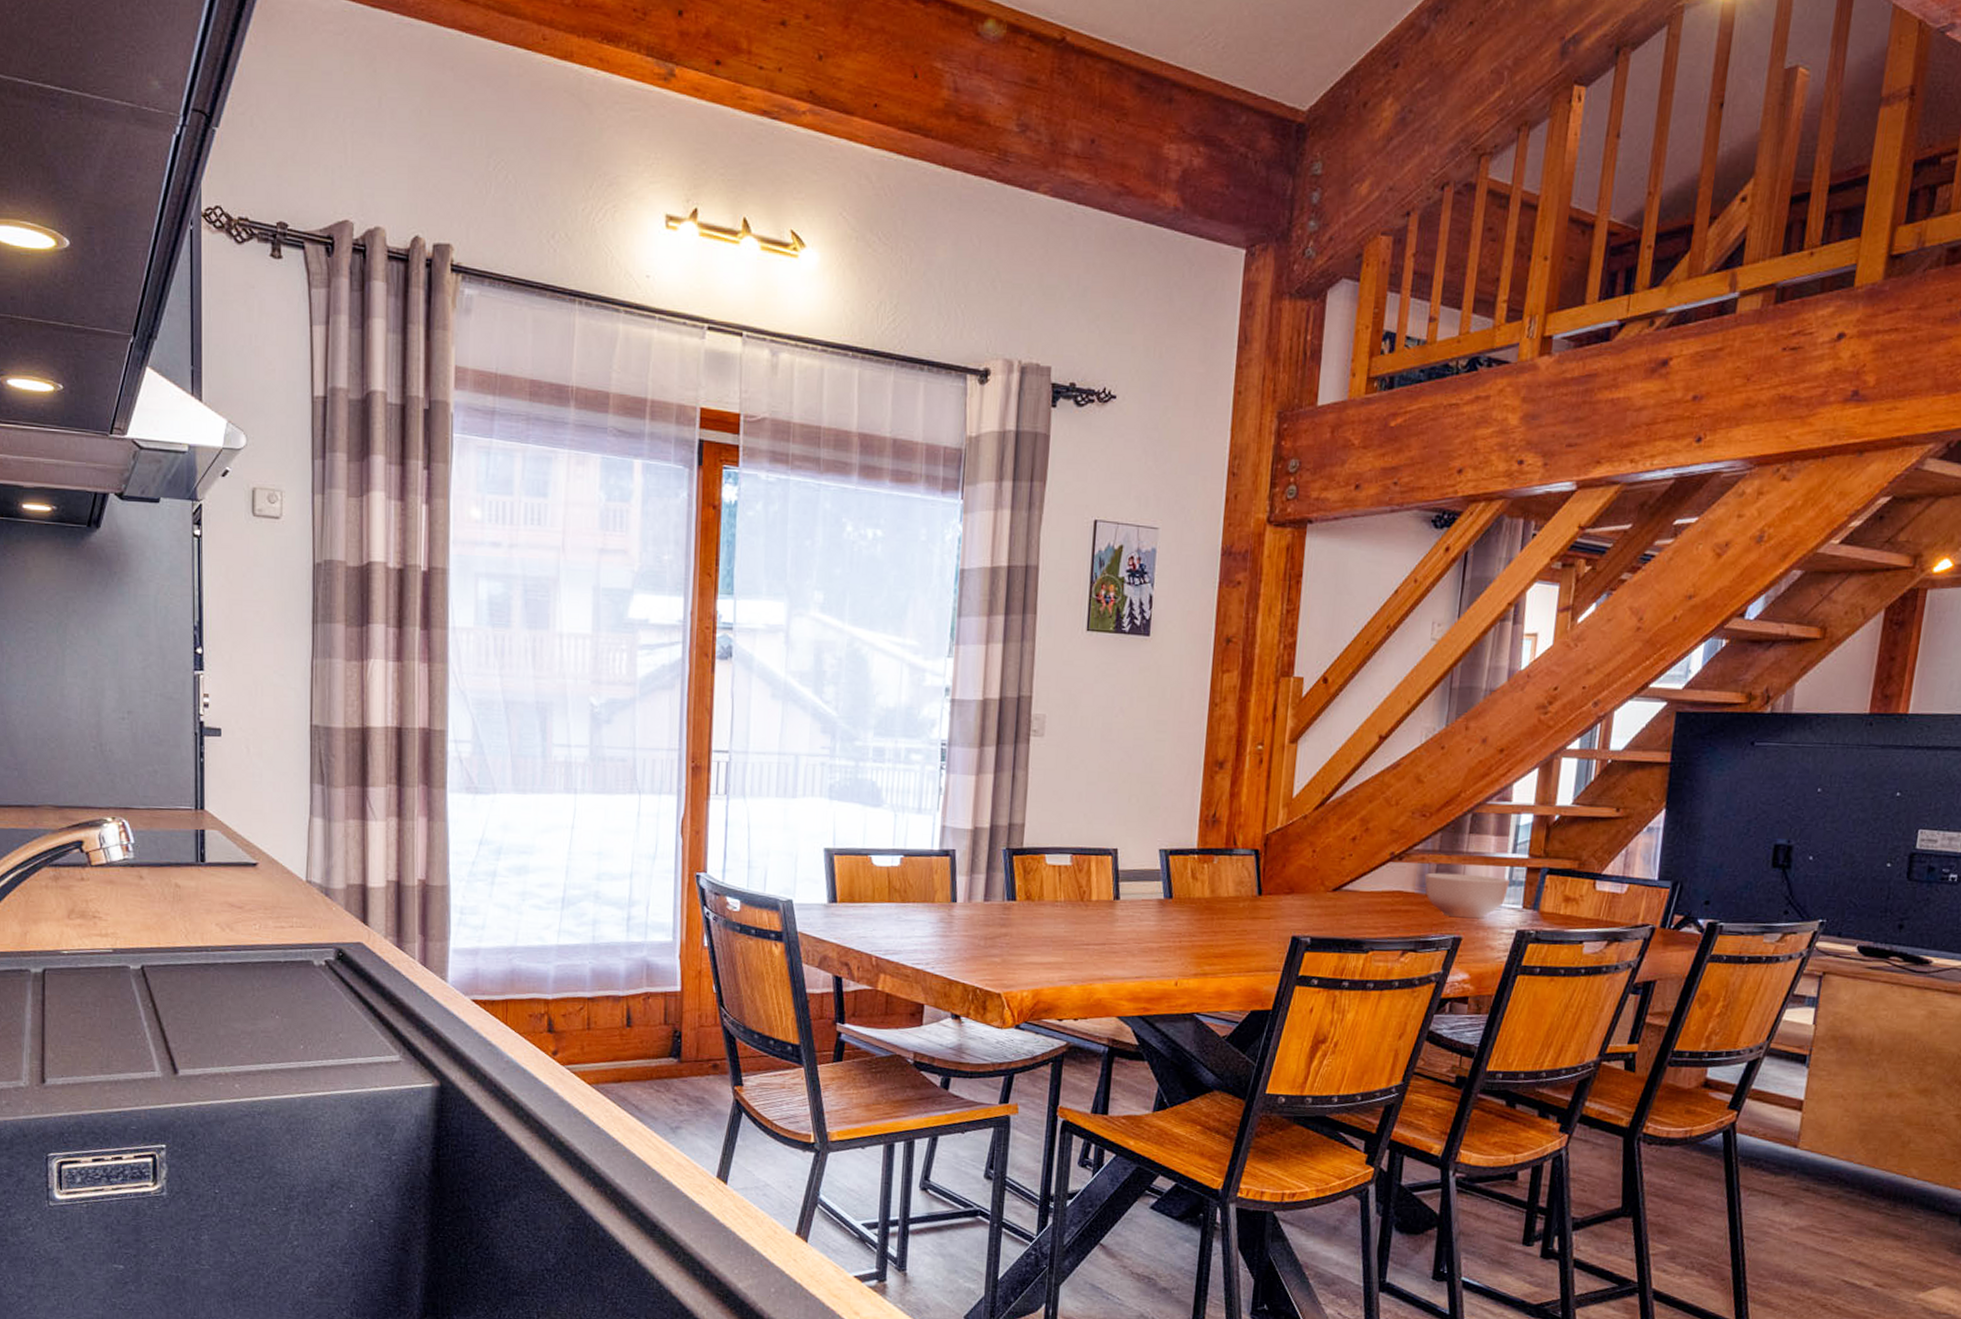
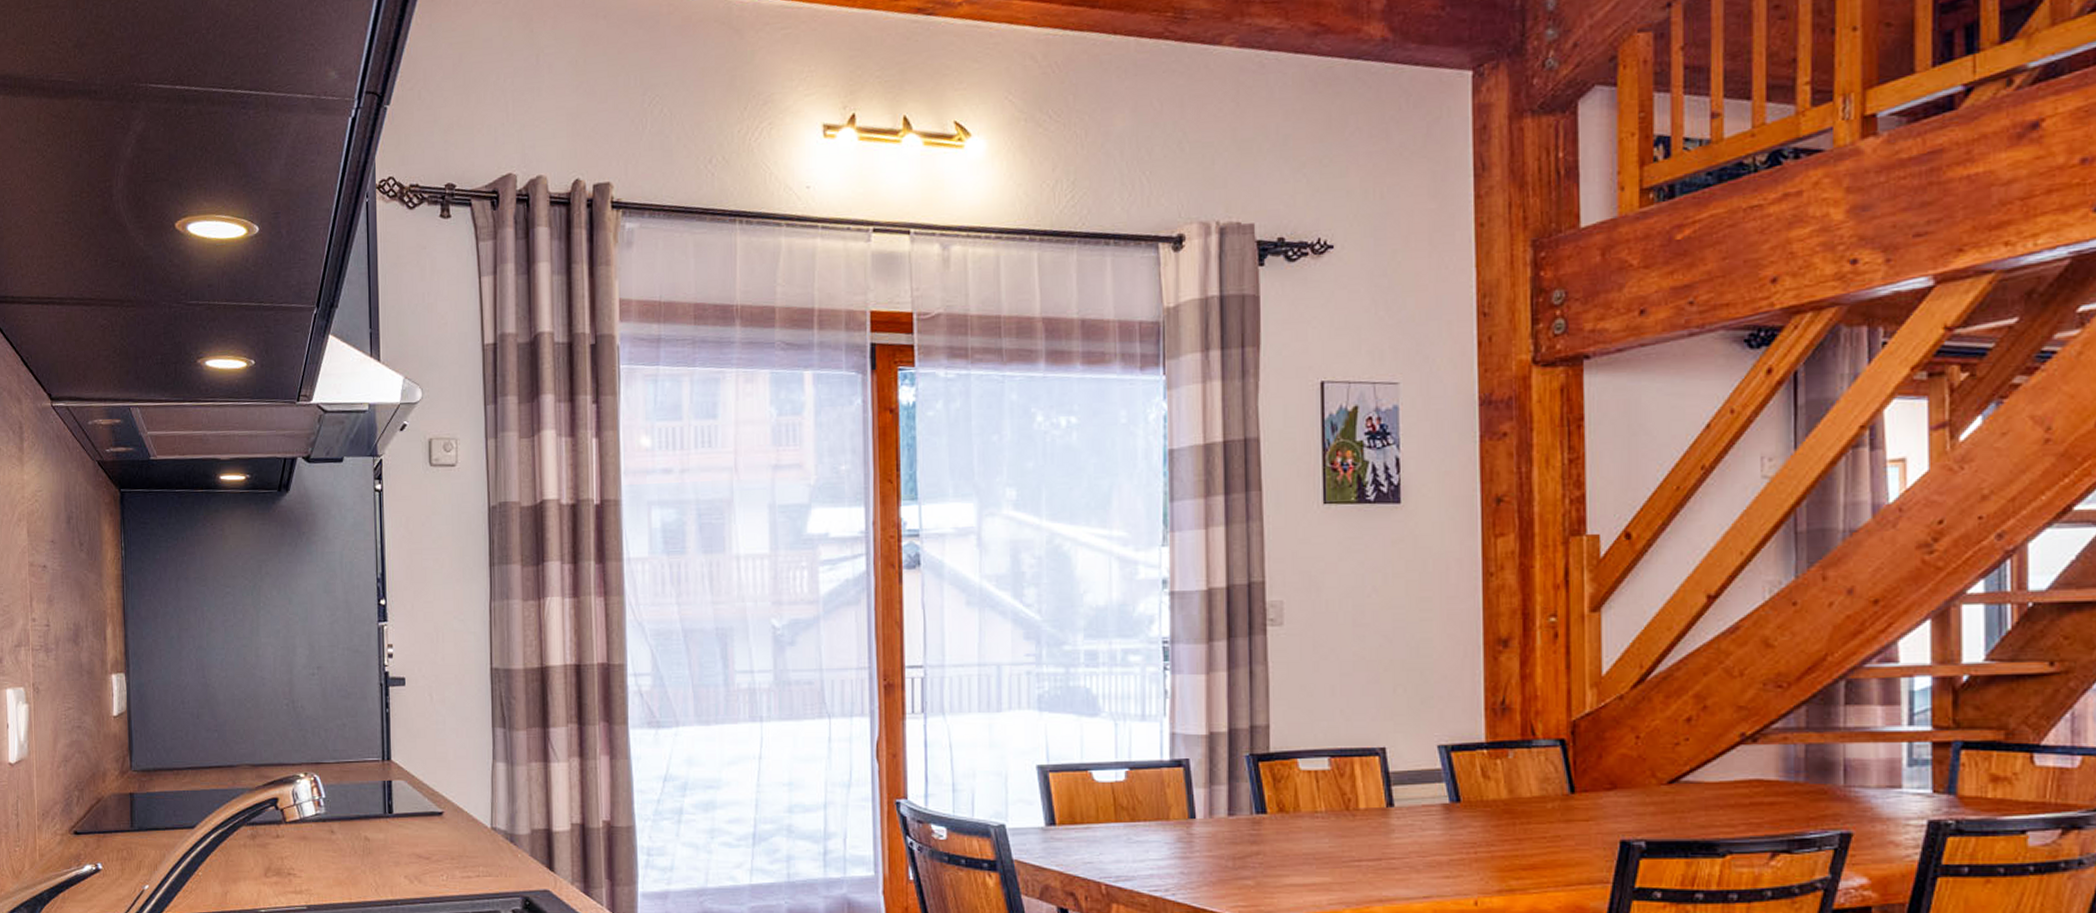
bowl: present [1424,872,1509,919] -> none [1790,754,1909,809]

